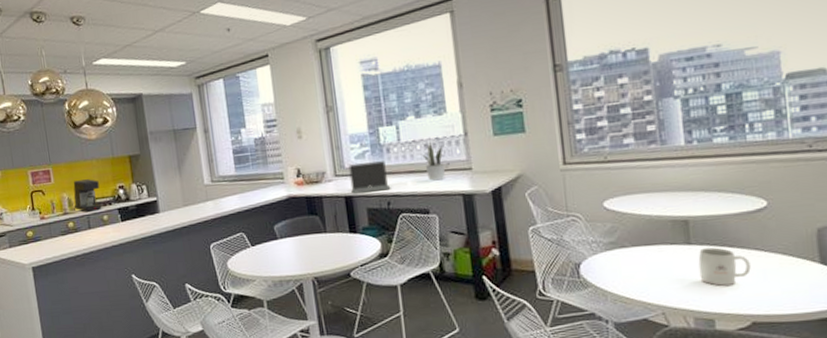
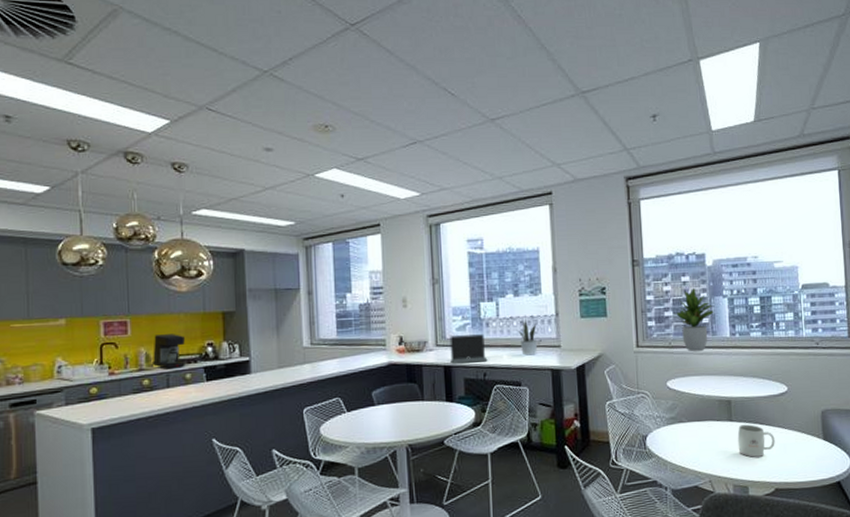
potted plant: none [608,91,662,166] -> present [673,289,714,352]

